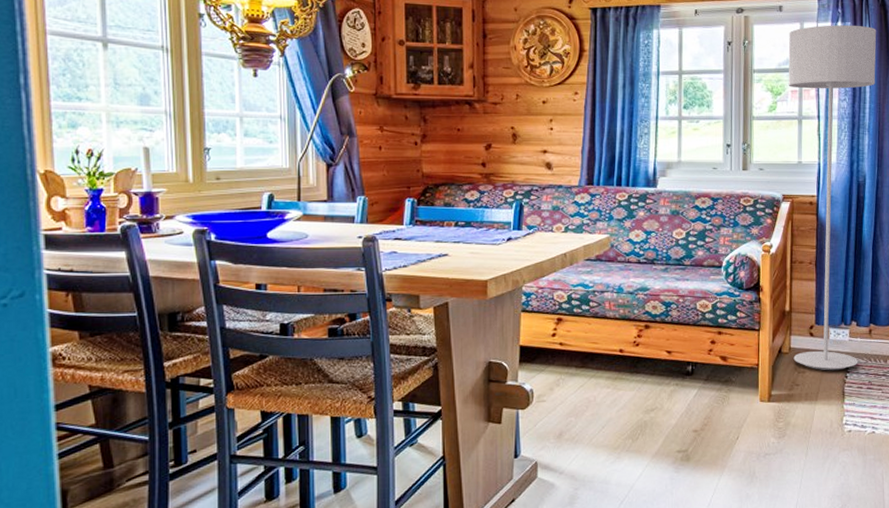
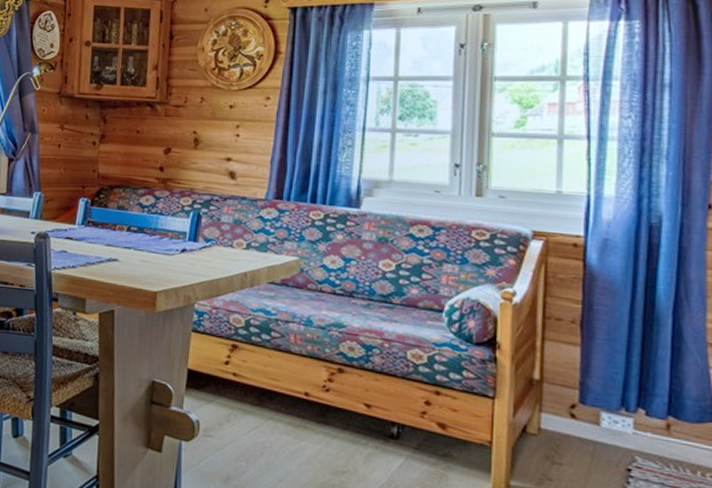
floor lamp: present [788,25,877,371] -> none [544,24,681,472]

